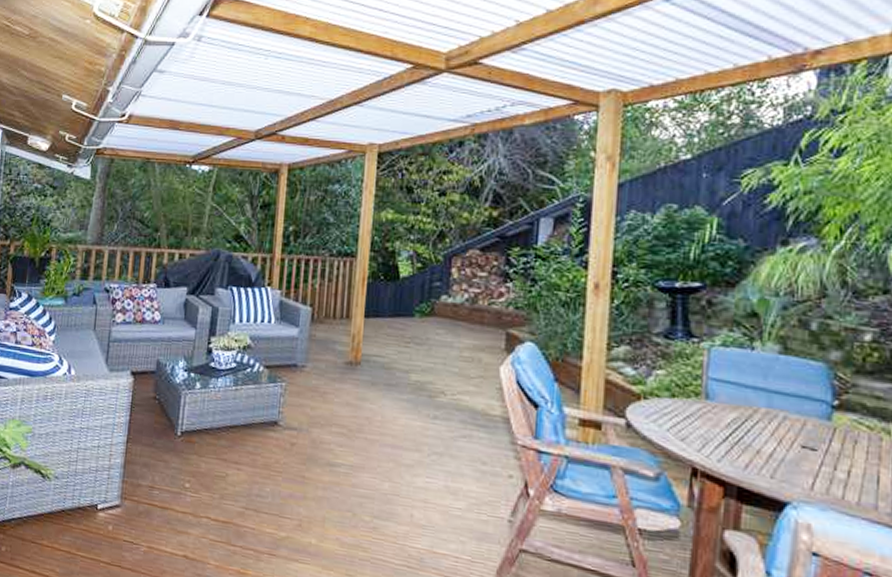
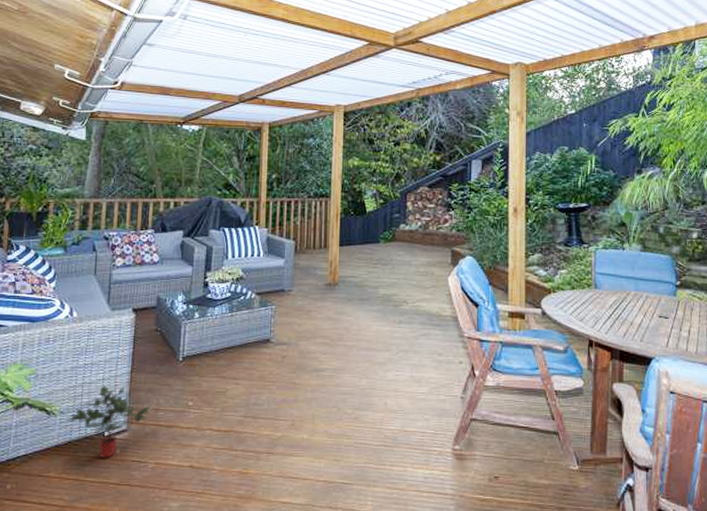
potted plant: none [62,453,148,534] -> present [68,385,153,459]

